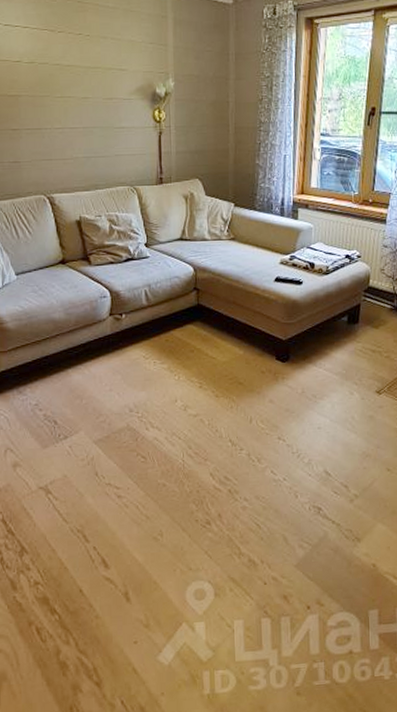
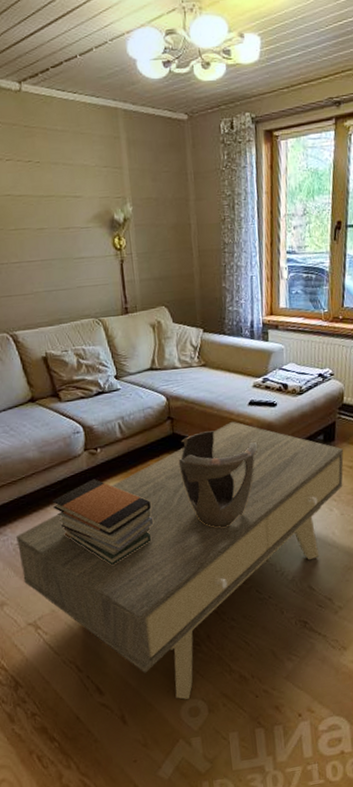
coffee table: none [36,296,367,581] -> present [16,421,344,700]
book stack: none [73,344,173,434] -> present [52,479,154,566]
decorative bowl: none [201,304,282,403] -> present [178,431,258,528]

